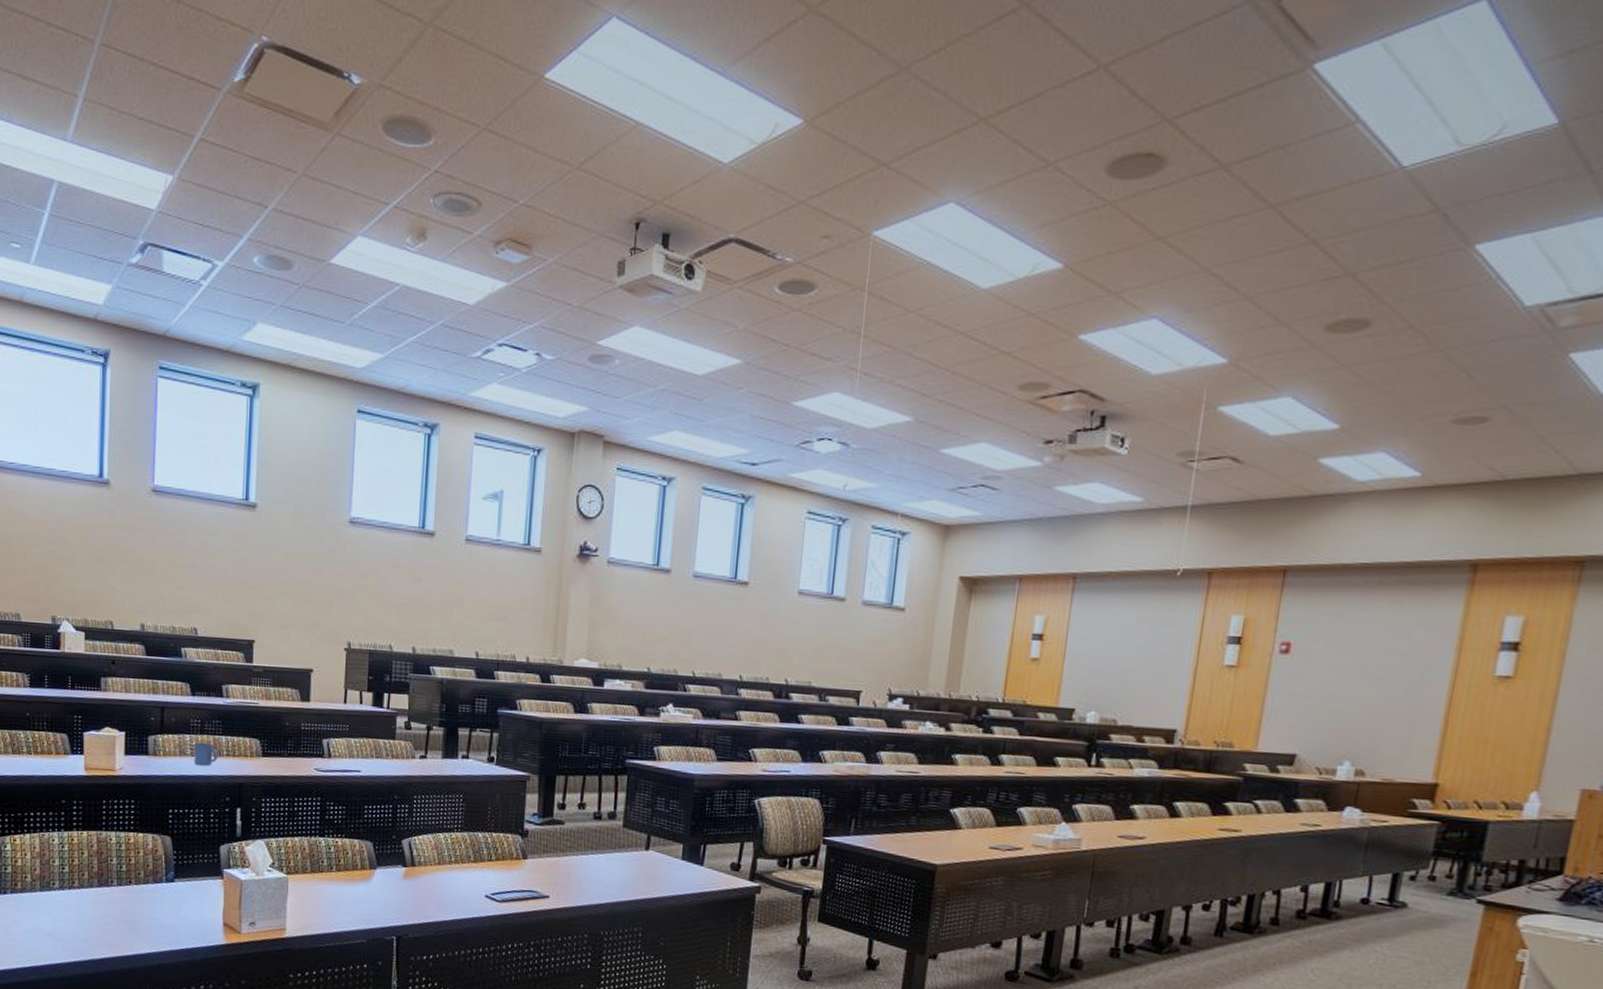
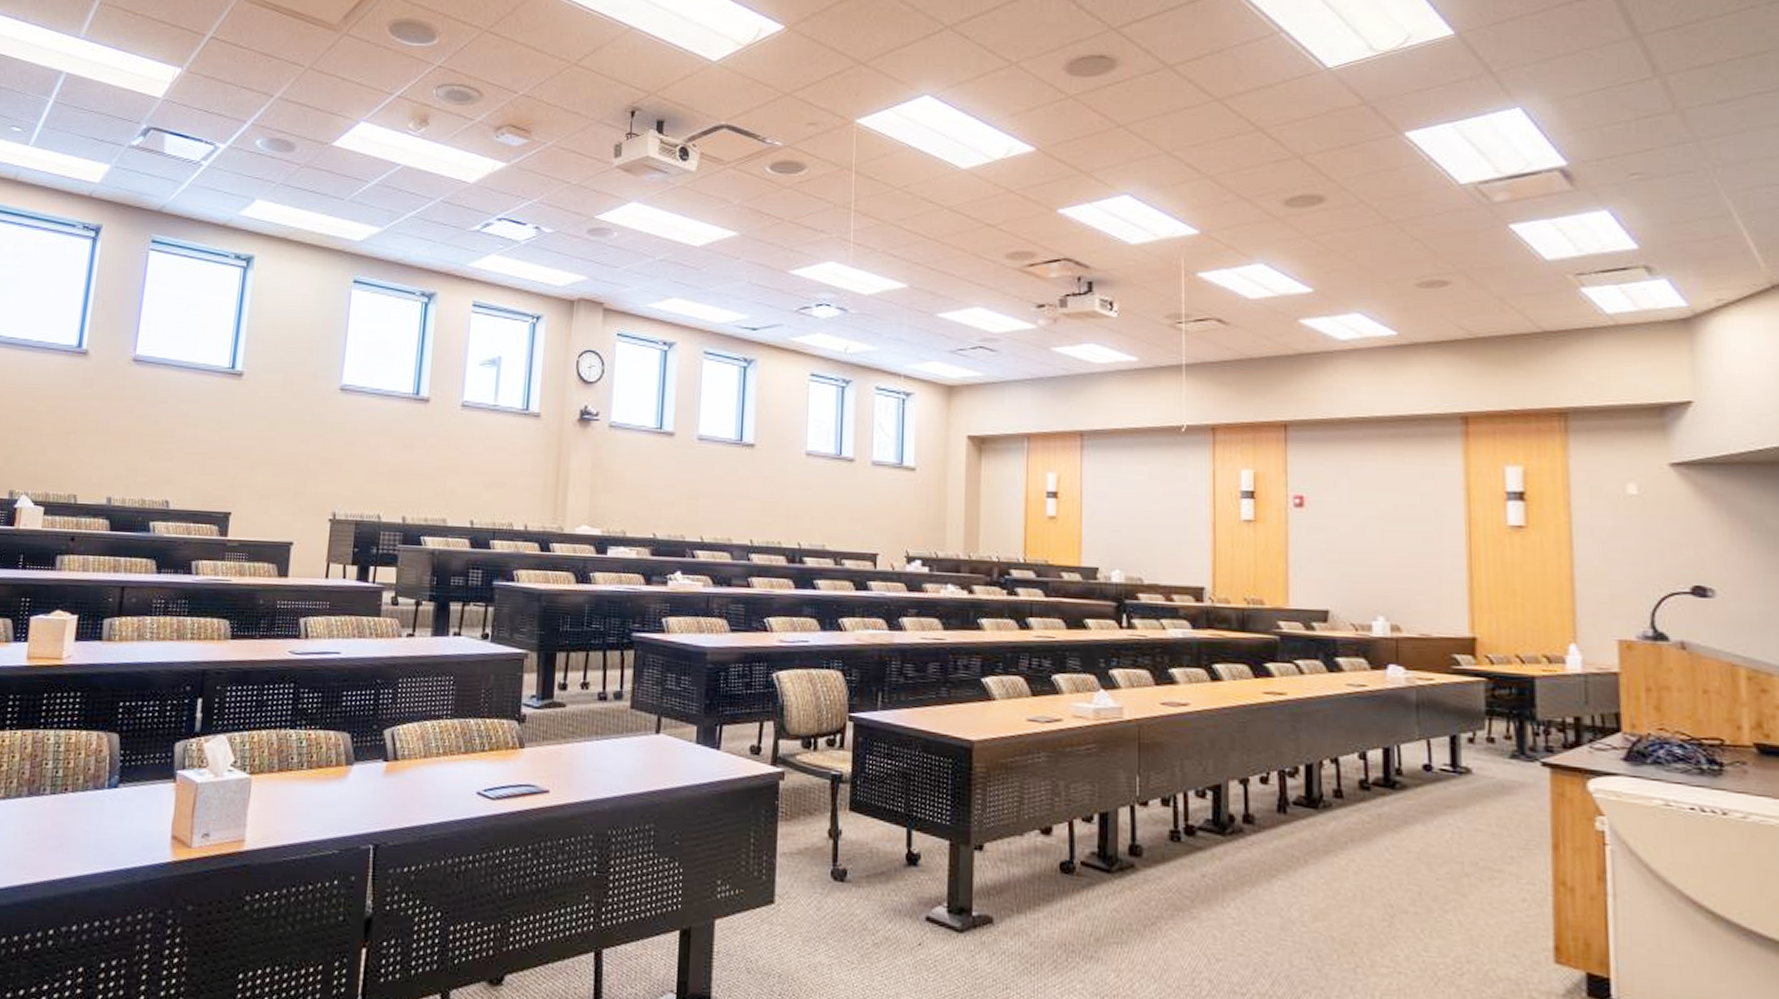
mug: present [193,742,218,767] -> none [153,625,182,653]

